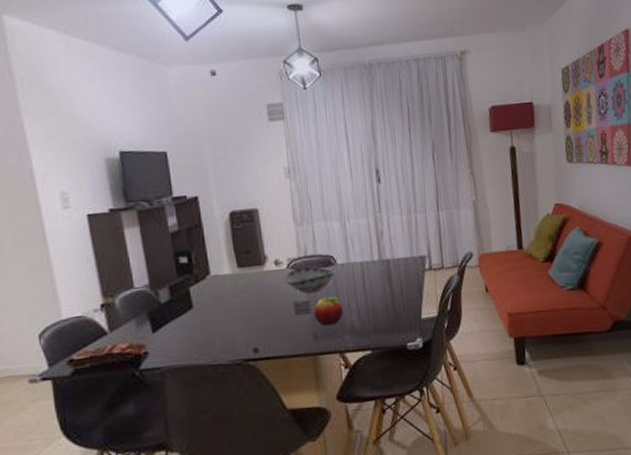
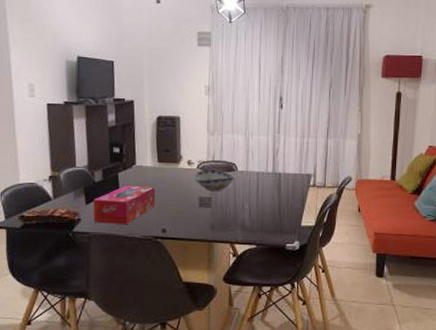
tissue box: none [161,298,241,354] -> present [93,185,155,224]
fruit: present [313,296,343,326] -> none [213,196,238,220]

